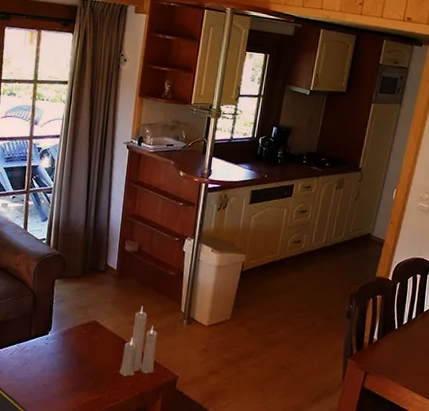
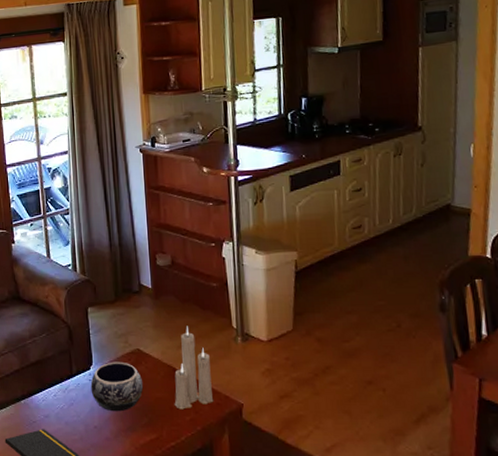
decorative bowl: none [45,329,95,374] -> present [90,361,144,412]

